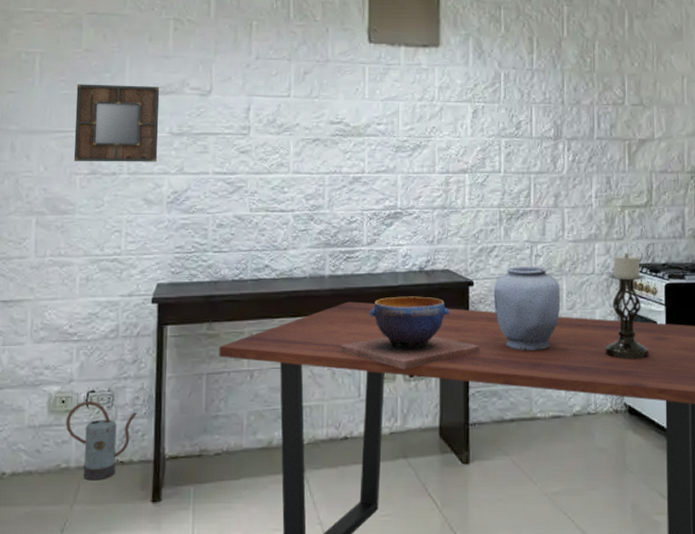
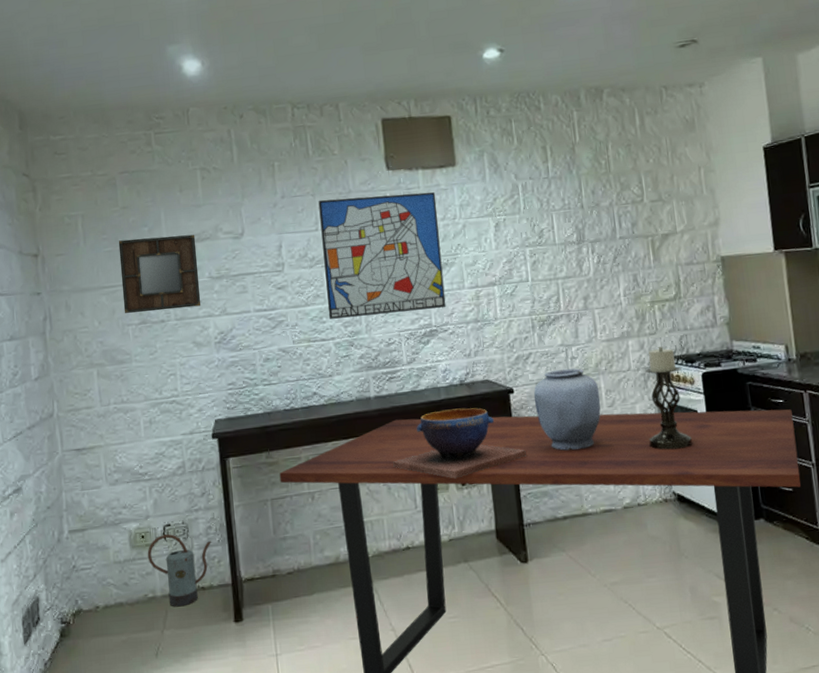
wall art: none [290,65,416,190] -> present [318,192,446,319]

